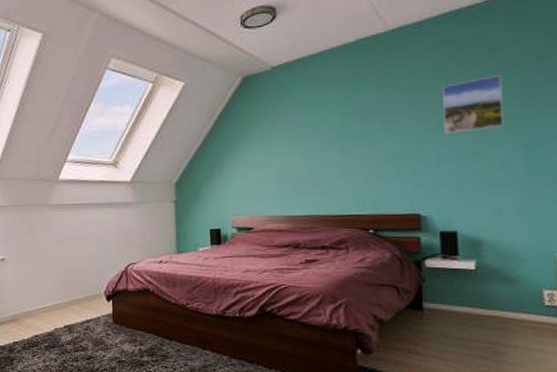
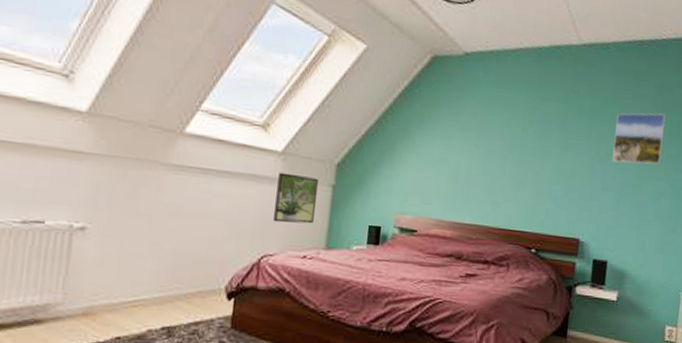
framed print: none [131,197,163,237] -> present [273,172,318,224]

